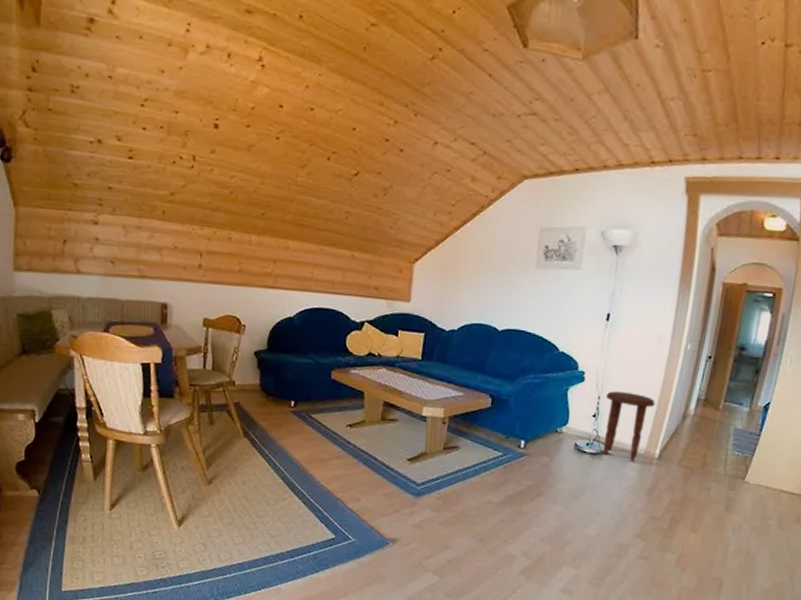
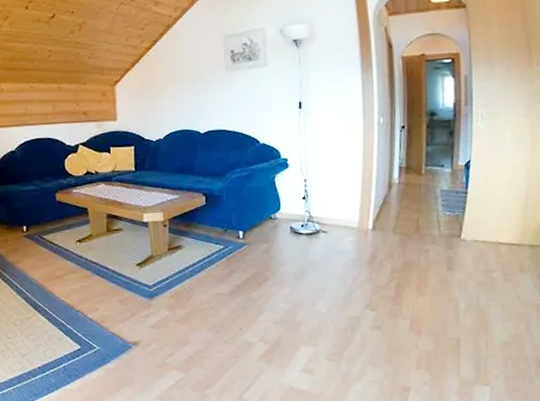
side table: present [603,391,656,462] -> none [311,171,360,236]

